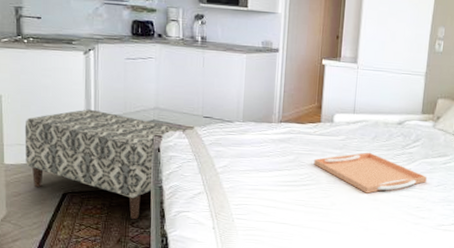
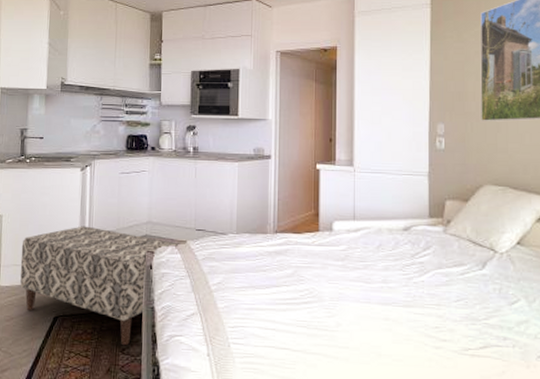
serving tray: present [314,152,427,194] -> none [314,263,443,312]

